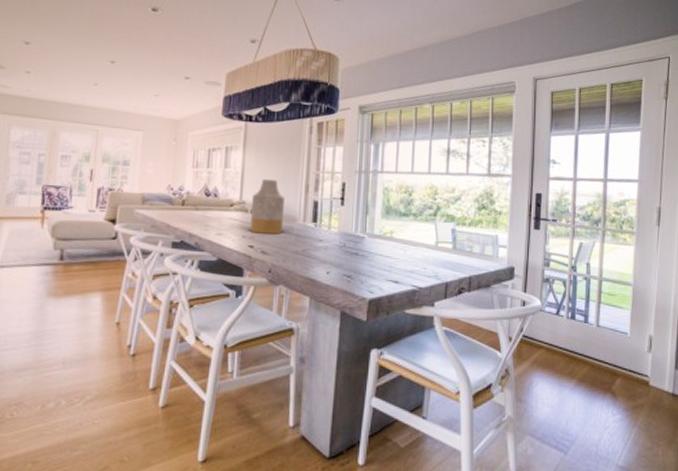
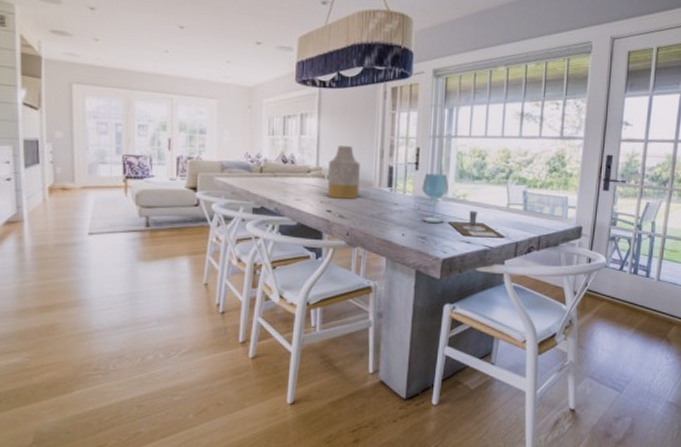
wine glass: none [347,208,375,262] -> present [422,173,449,224]
place setting: none [374,248,434,278] -> present [448,211,504,238]

